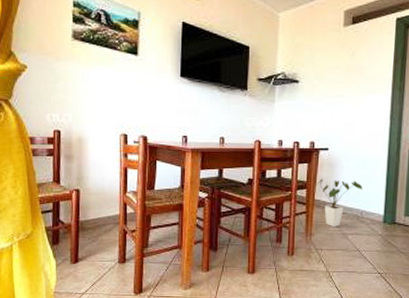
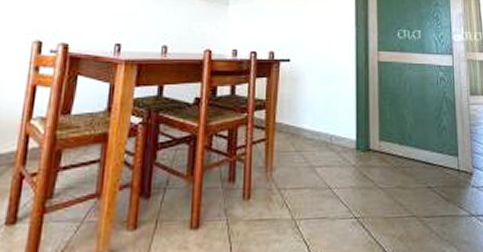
house plant: present [316,179,363,228] -> none [277,96,330,159]

